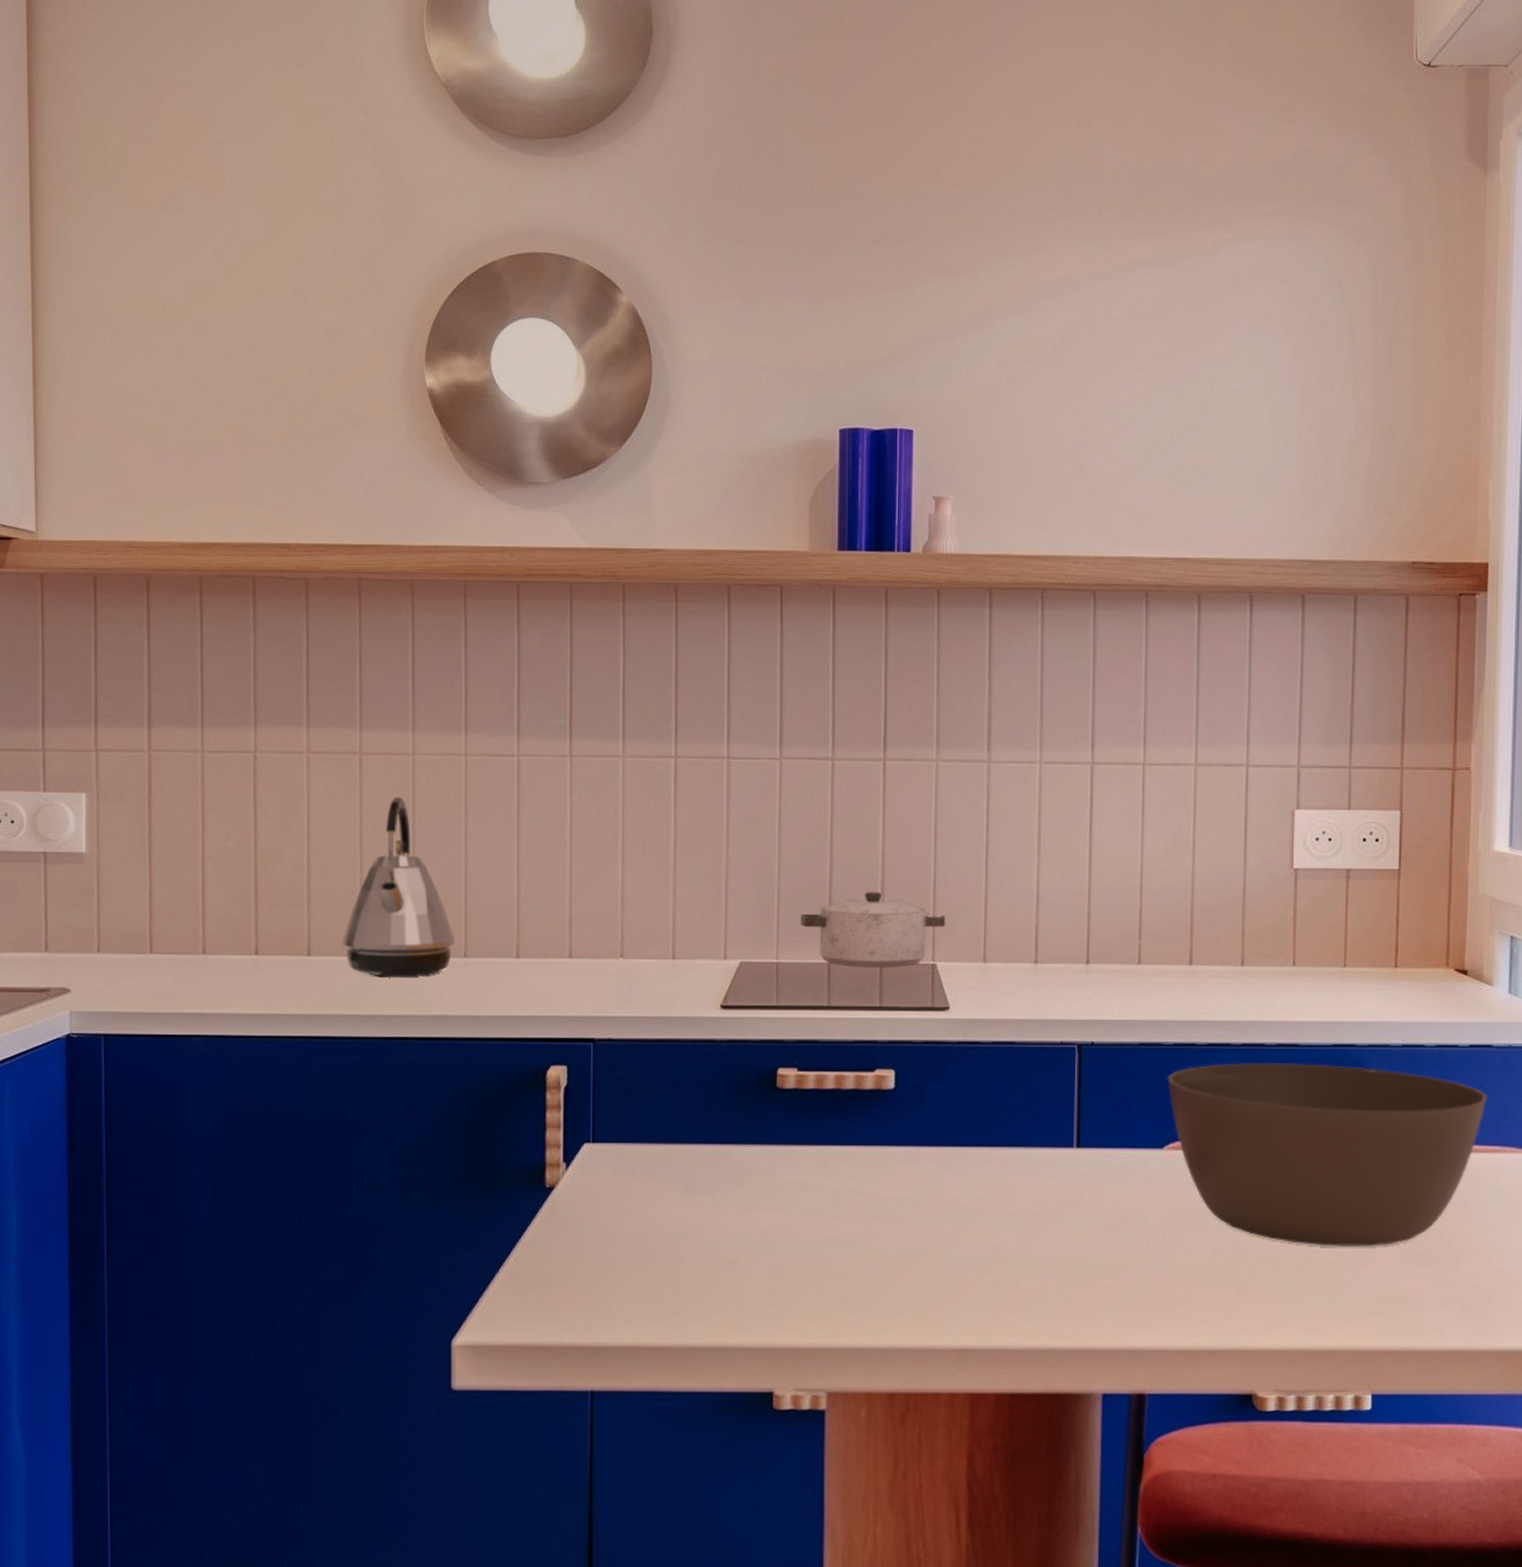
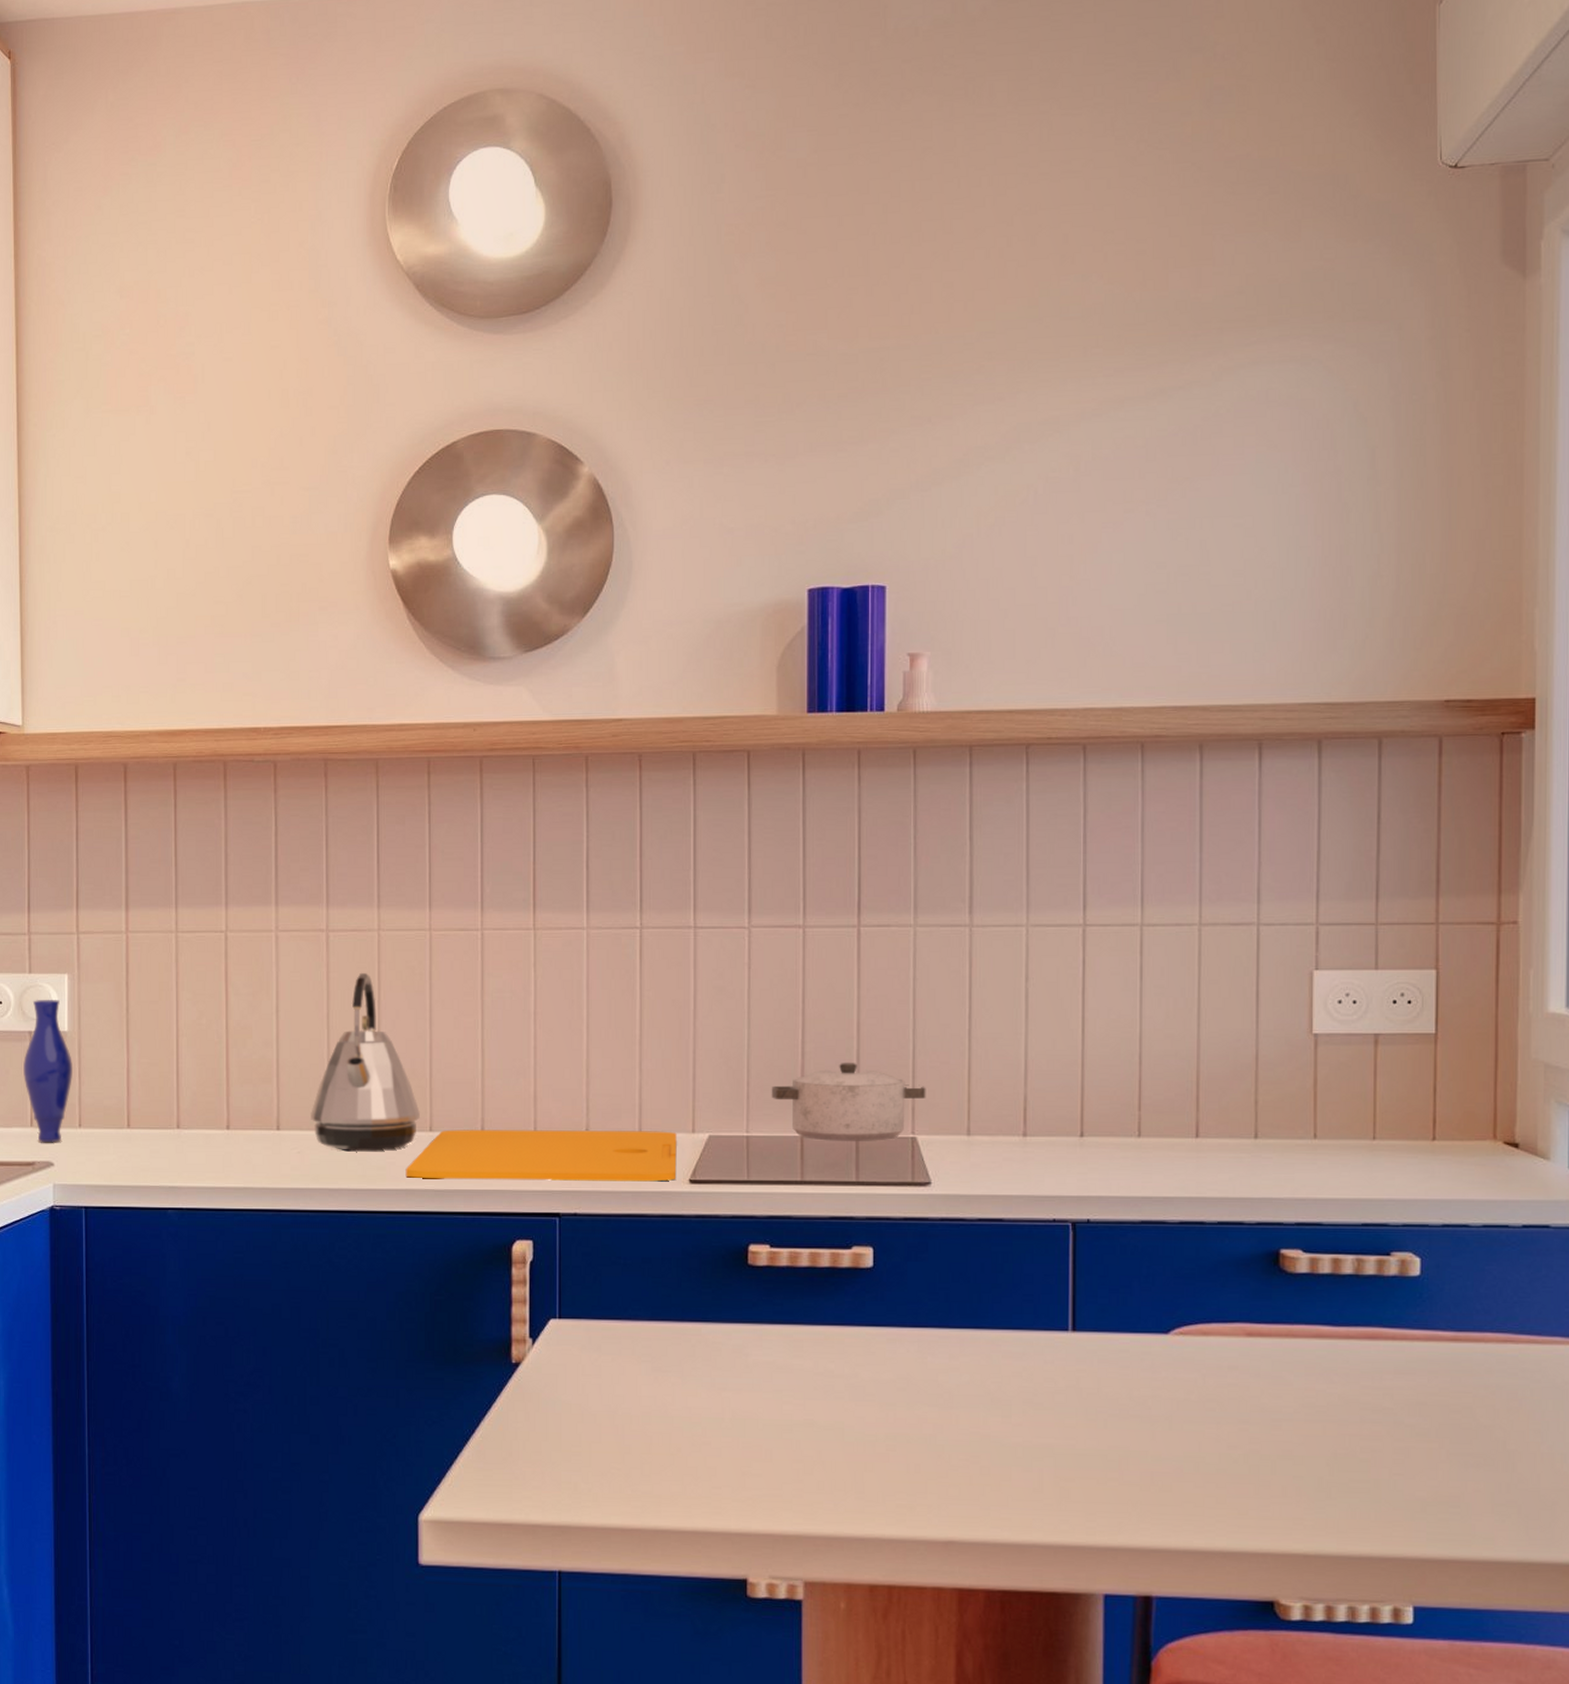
vase: none [37,818,91,969] -> present [23,999,72,1143]
cutting board: none [440,955,709,1007] -> present [405,1129,677,1182]
bowl: present [1167,1063,1487,1246] -> none [1172,1243,1545,1445]

